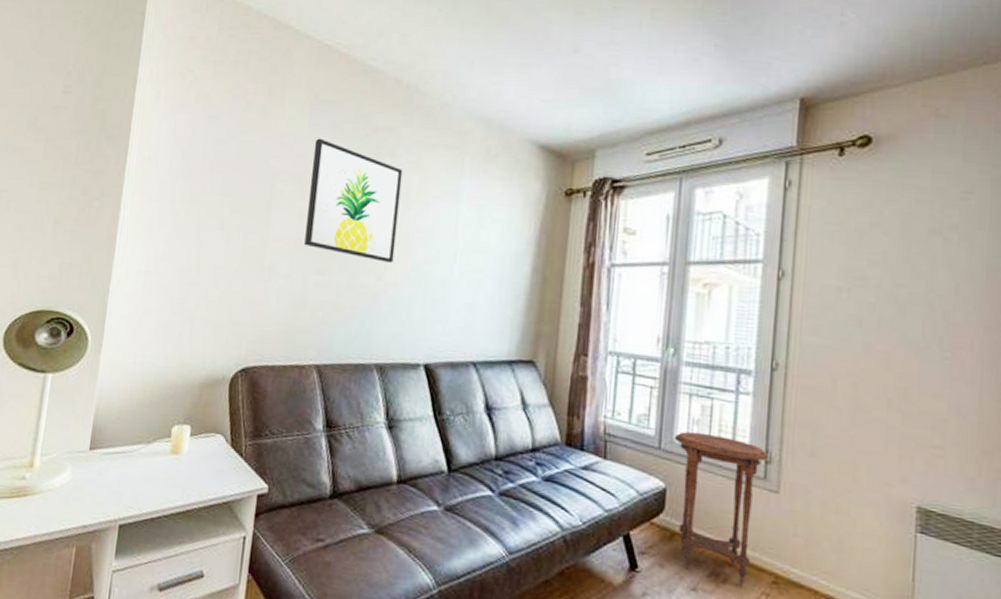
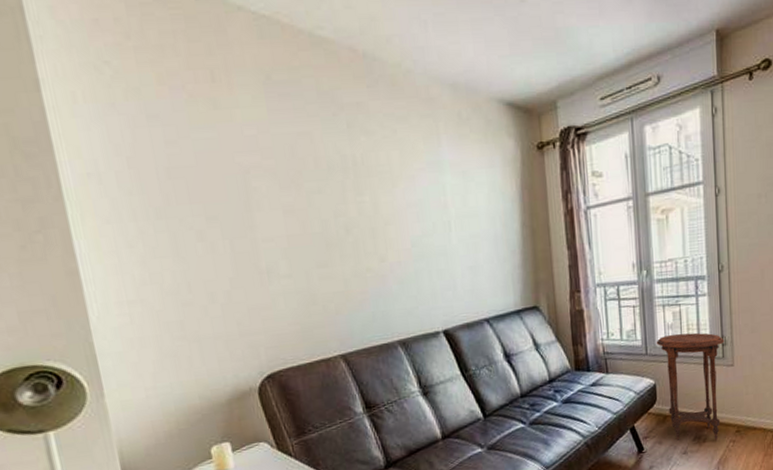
wall art: present [304,138,403,263] -> none [280,124,393,244]

